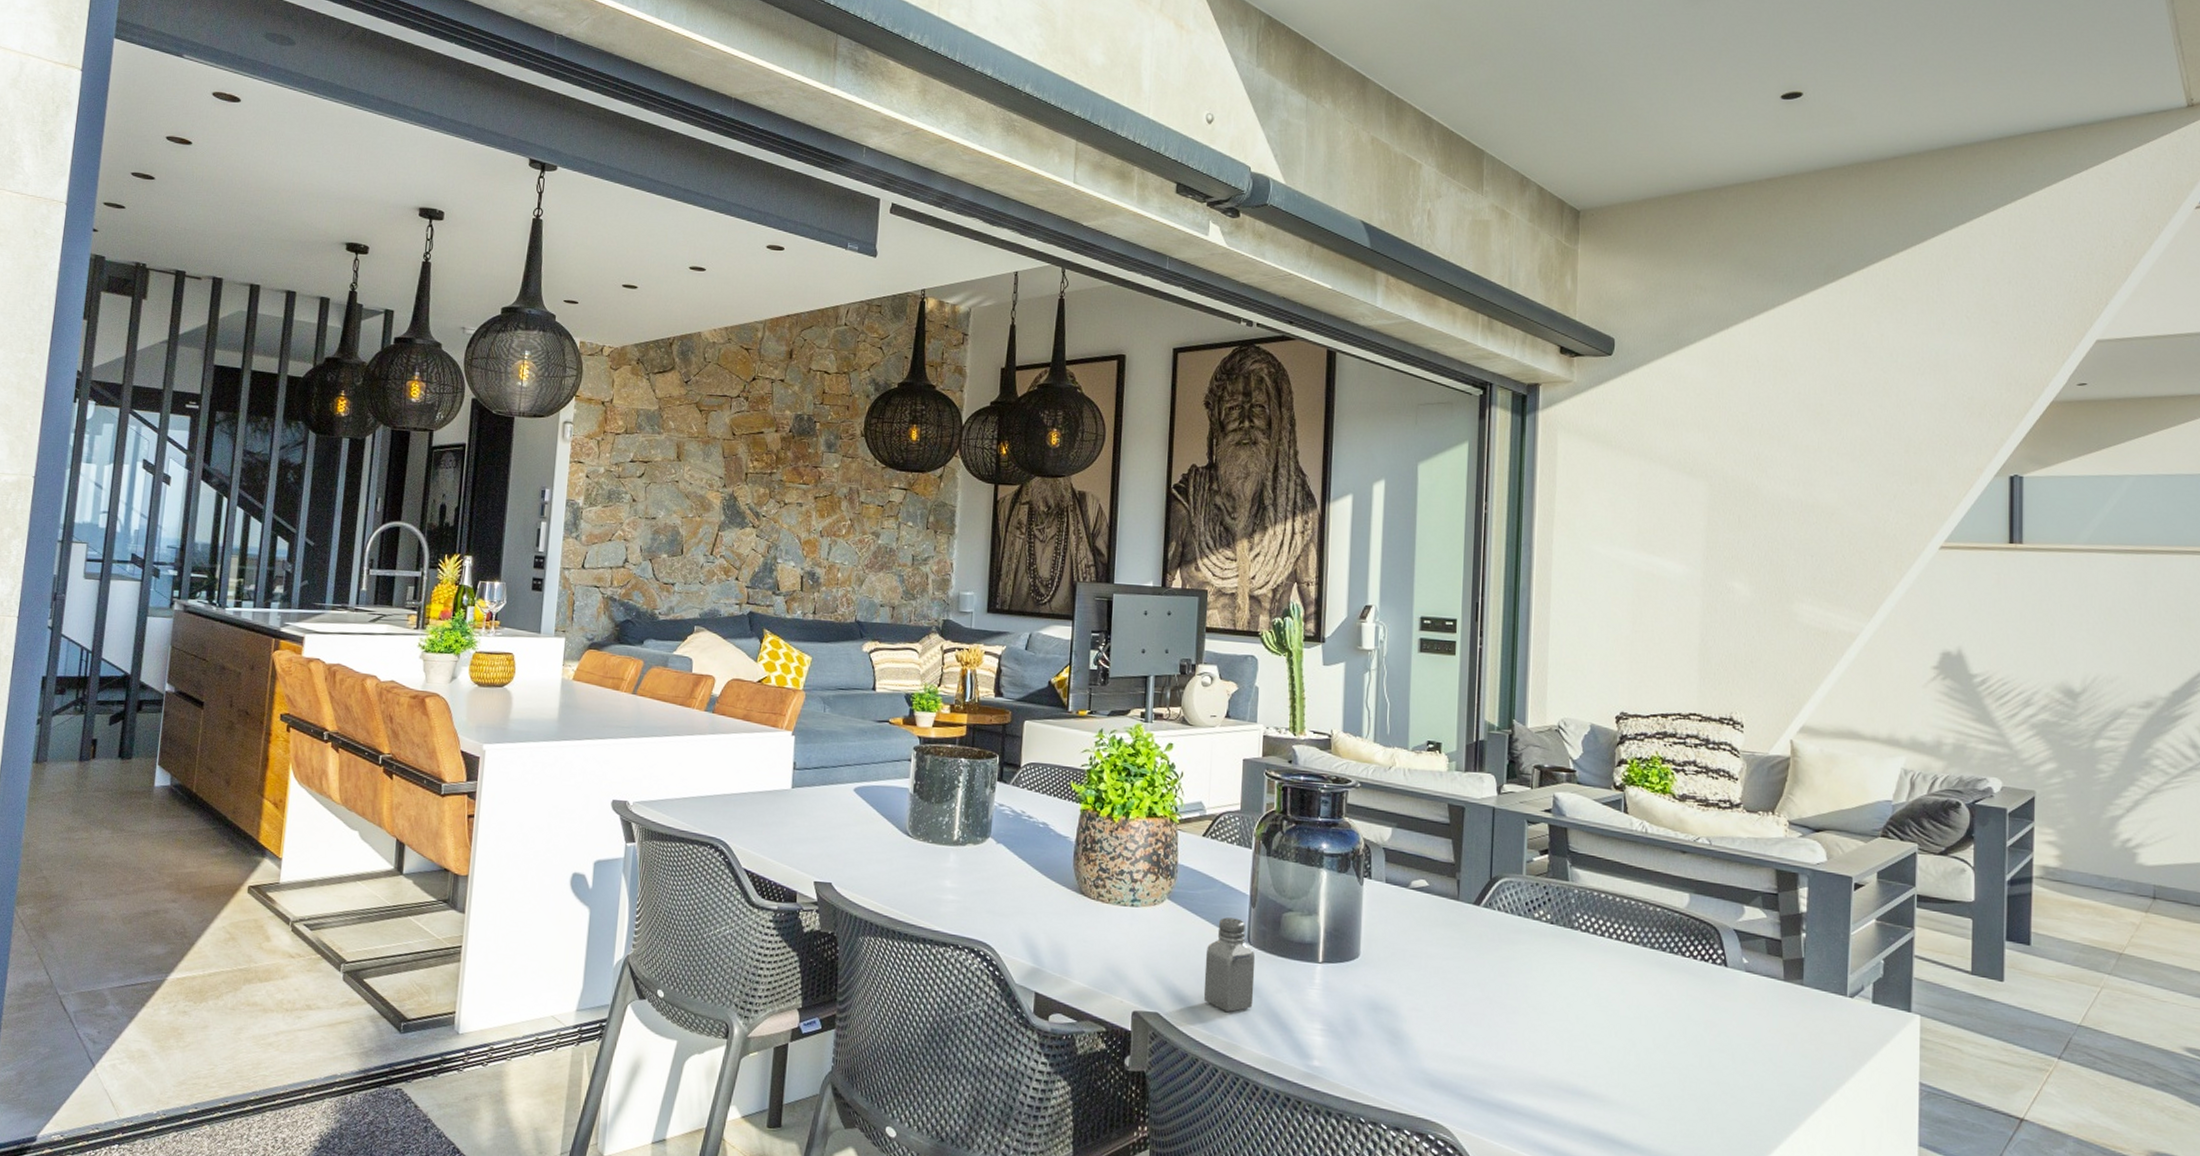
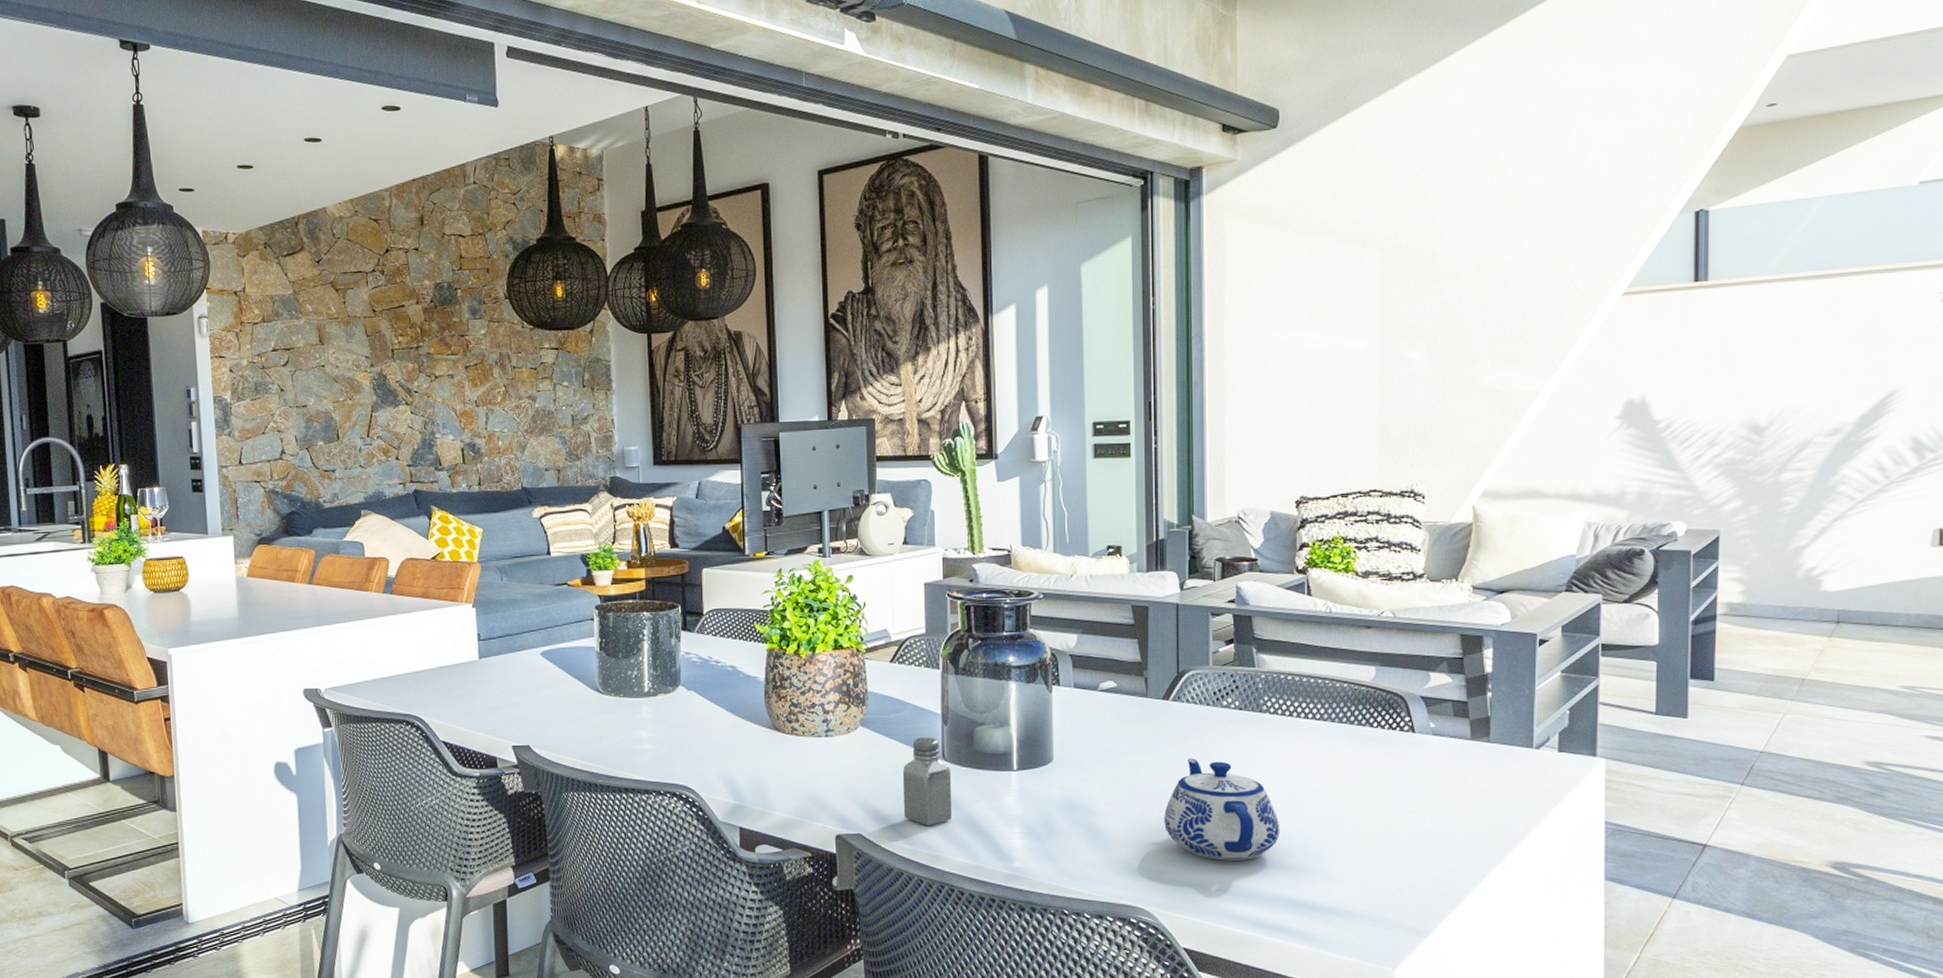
teapot: none [1468,969,1587,1084] -> present [1164,758,1280,860]

